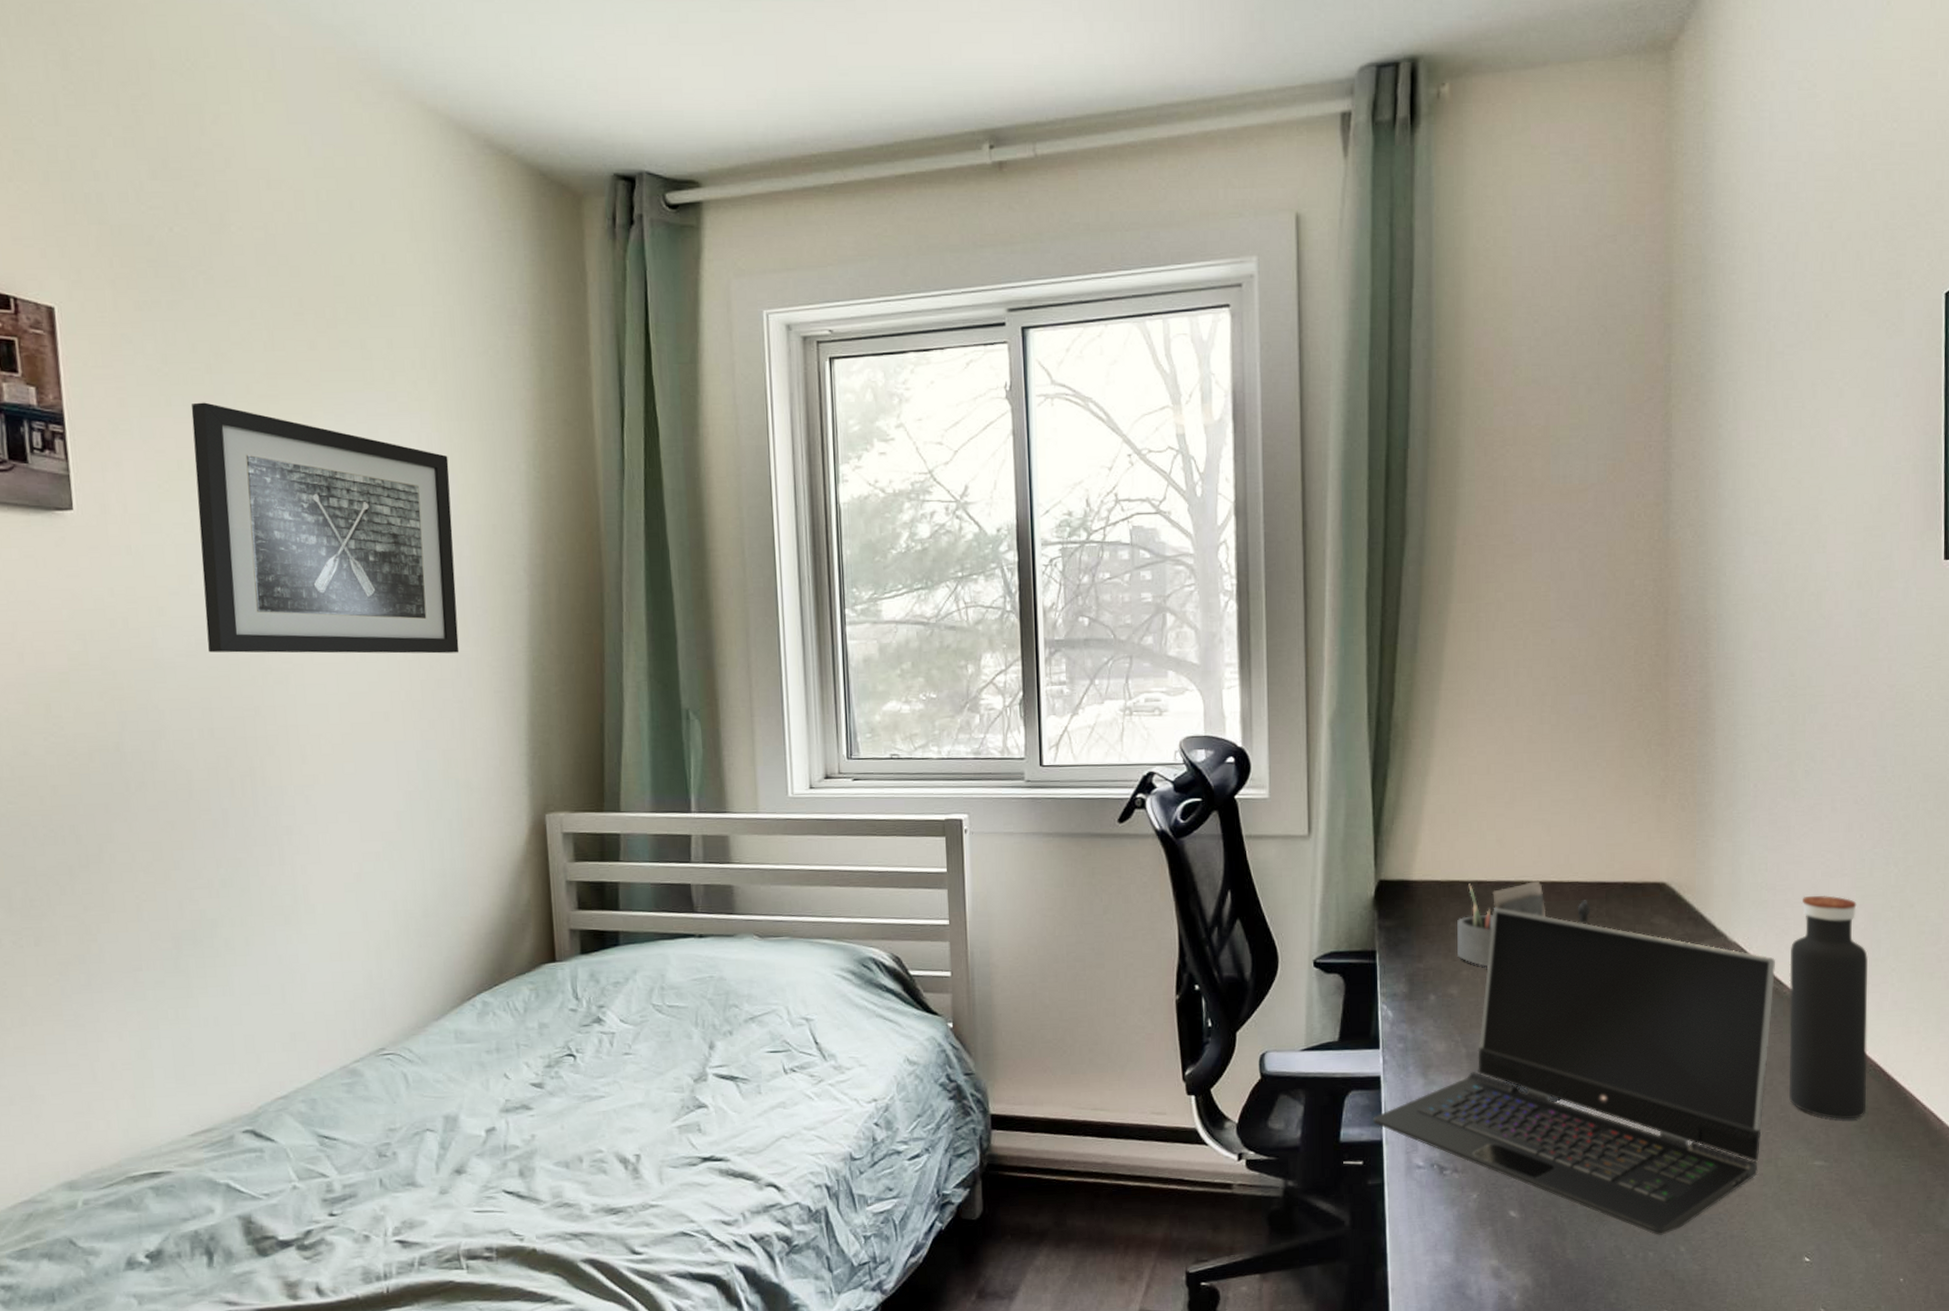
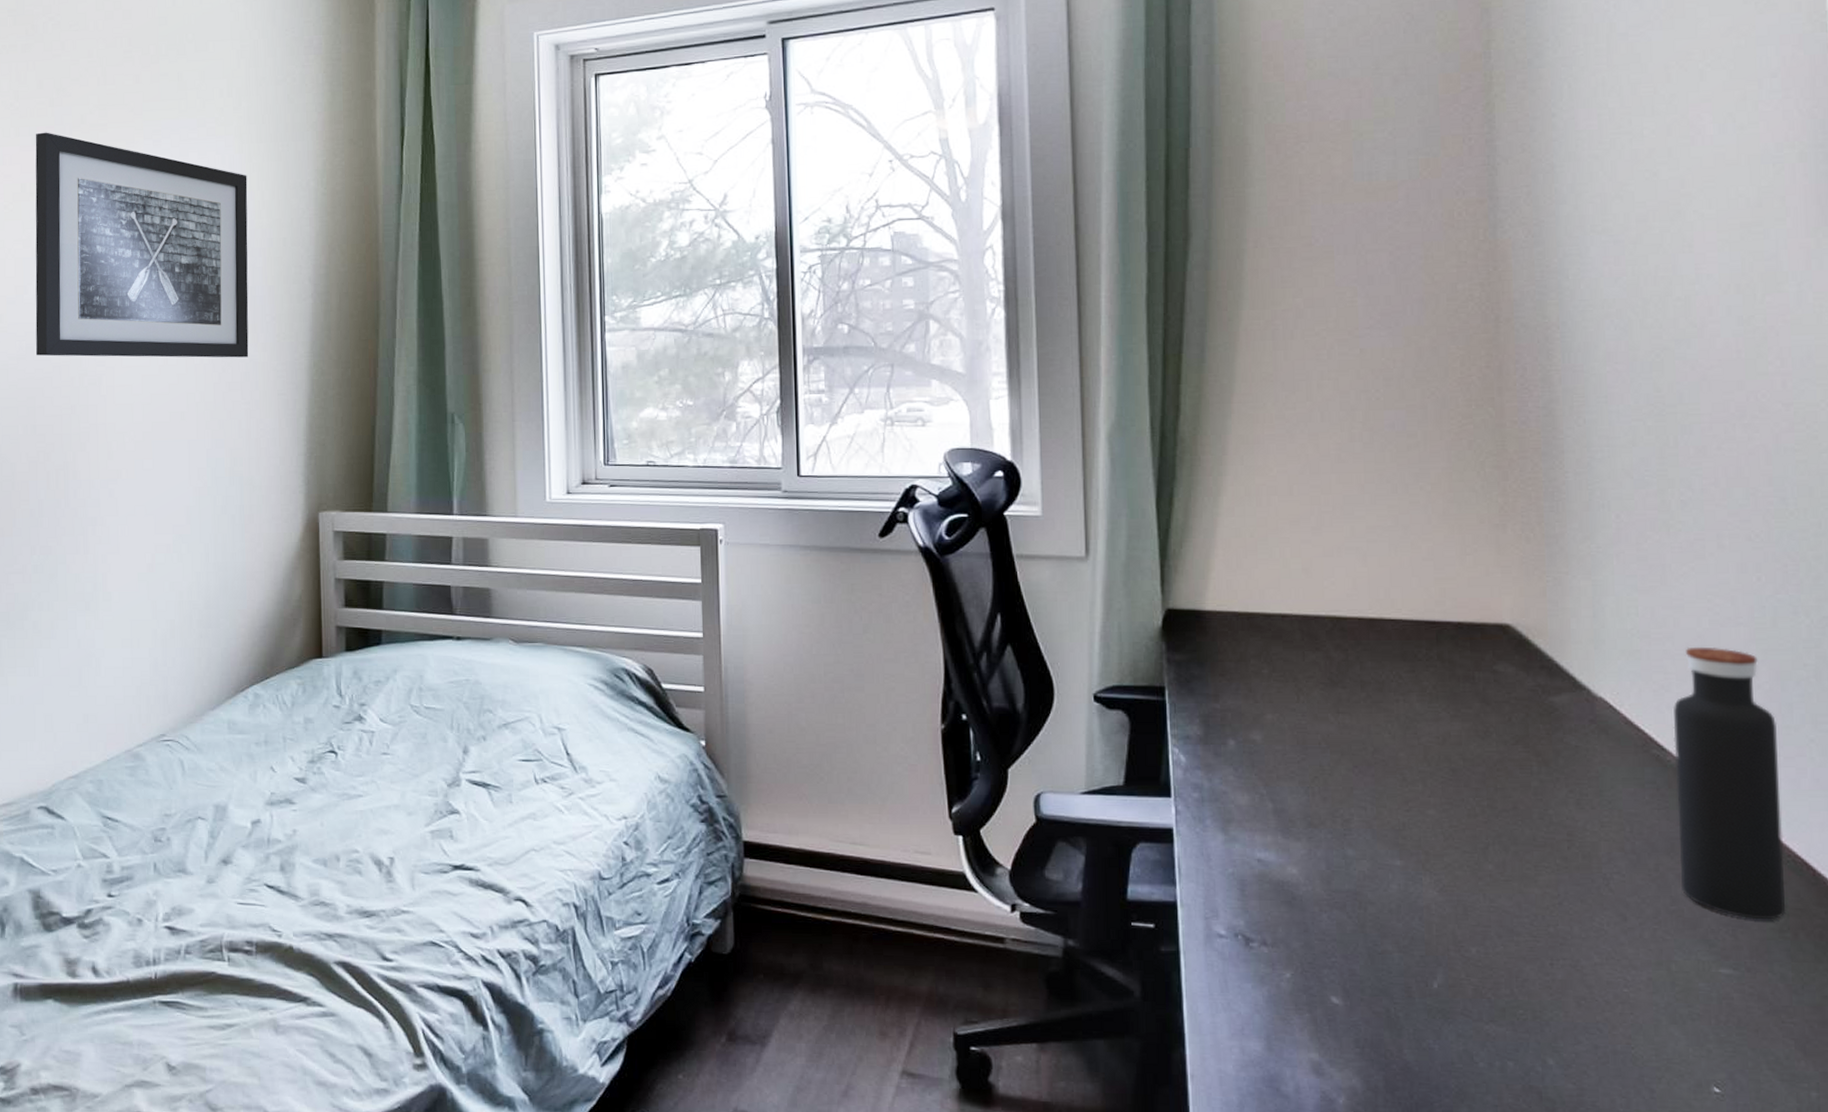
laptop computer: present [1372,907,1775,1235] -> none [1164,645,1655,1042]
desk organizer: present [1457,880,1591,966] -> none [1259,613,1419,710]

